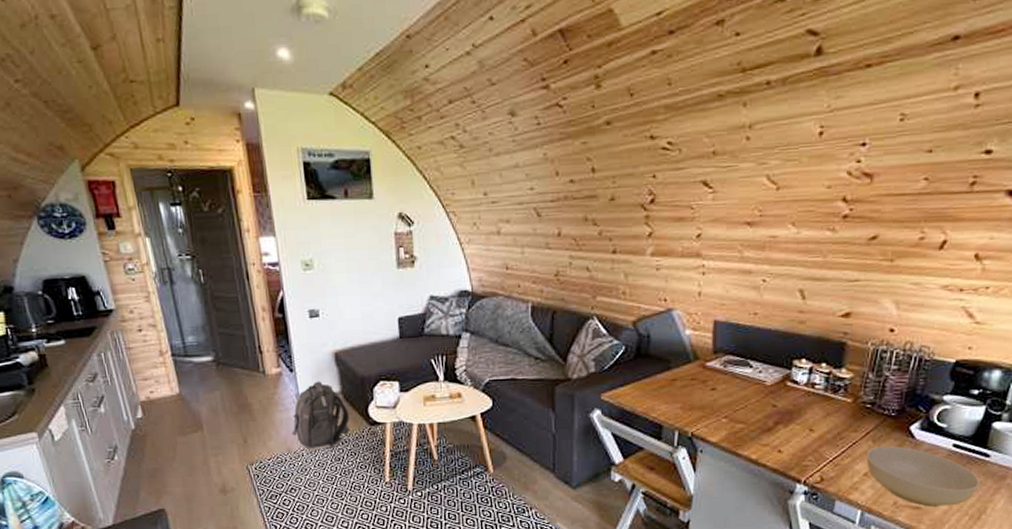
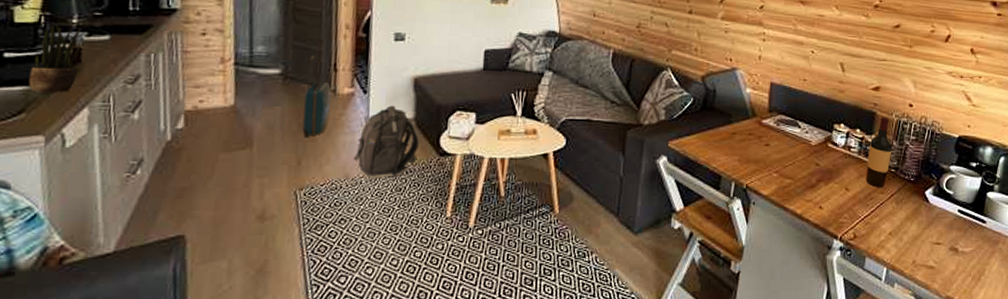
potted plant: none [11,334,49,396] -> present [28,23,82,93]
suitcase: none [234,339,264,418] -> present [302,55,332,138]
wine bottle: none [834,346,868,426] -> present [865,116,893,188]
bowl: present [866,445,981,507] -> none [891,207,980,267]

